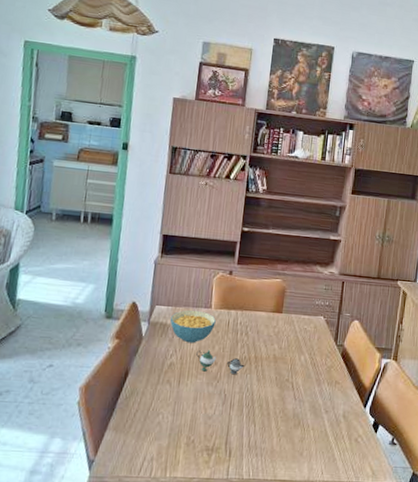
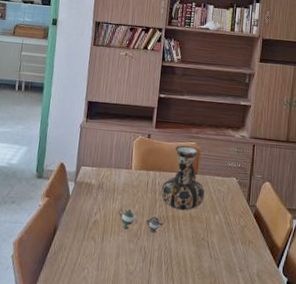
cereal bowl: present [170,310,216,344] -> none [94,171,136,202]
decorative vase: none [242,282,290,352] -> present [160,145,205,211]

